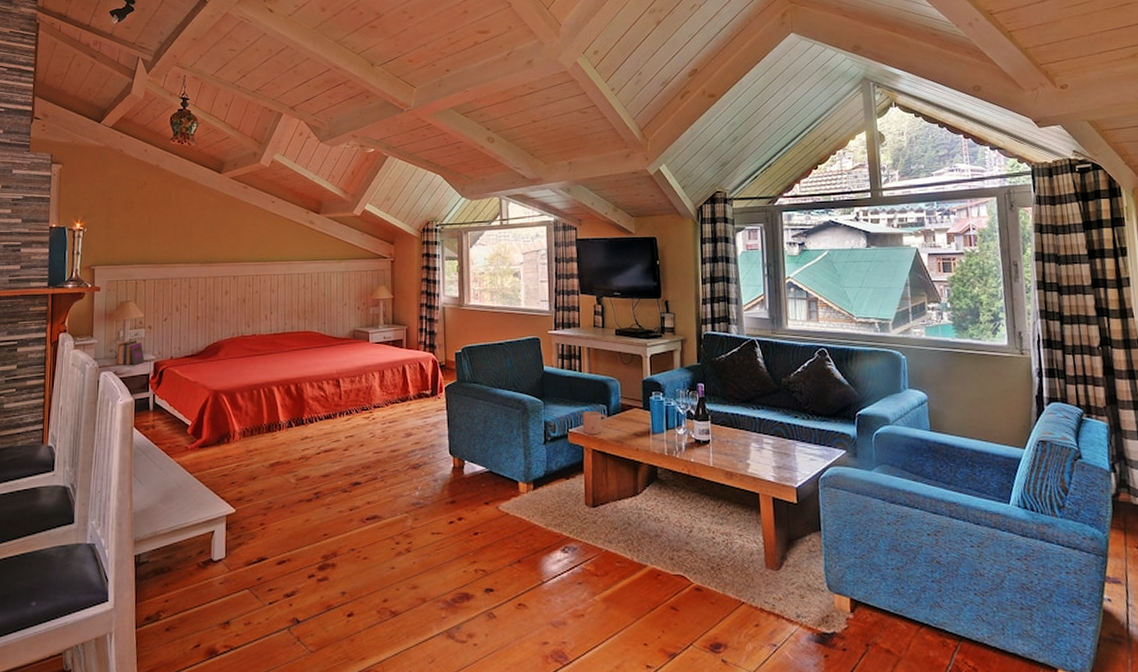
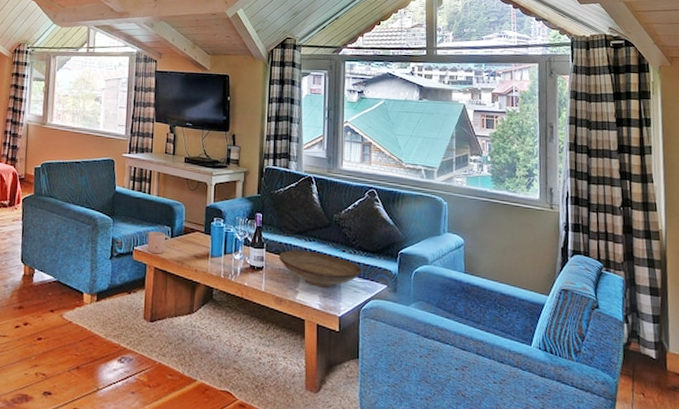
decorative bowl: none [726,420,818,457] -> present [279,250,362,288]

